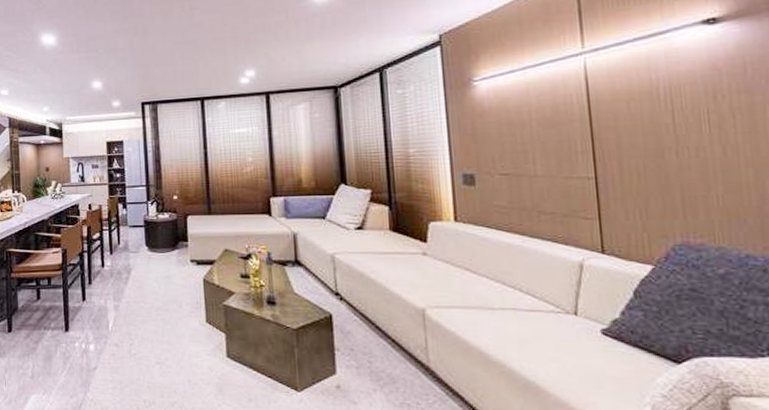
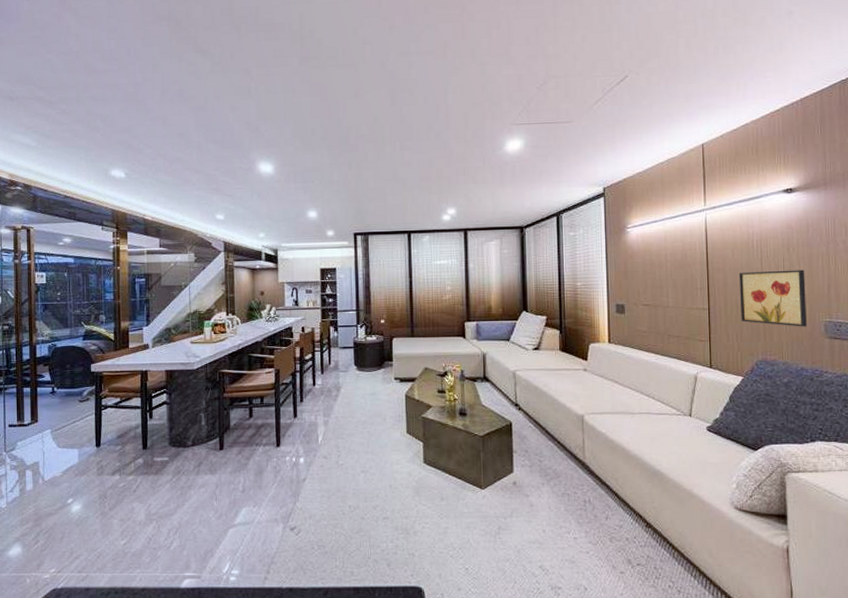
wall art: none [638,123,752,200] -> present [738,270,807,327]

